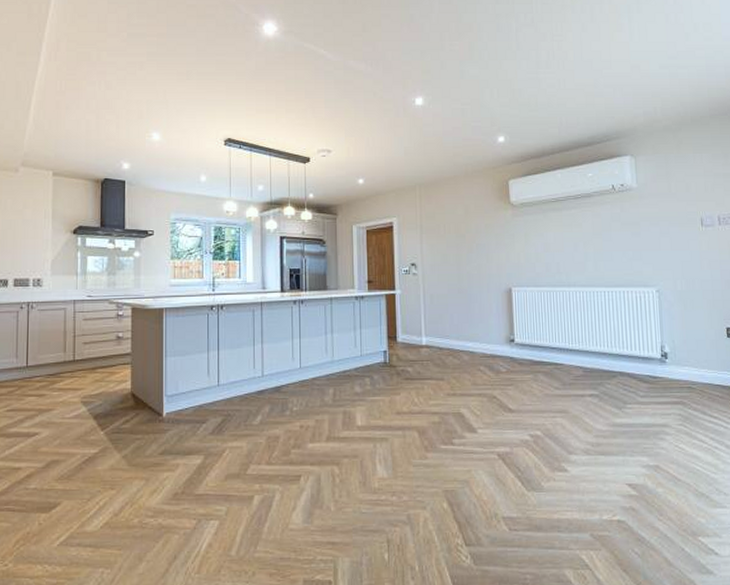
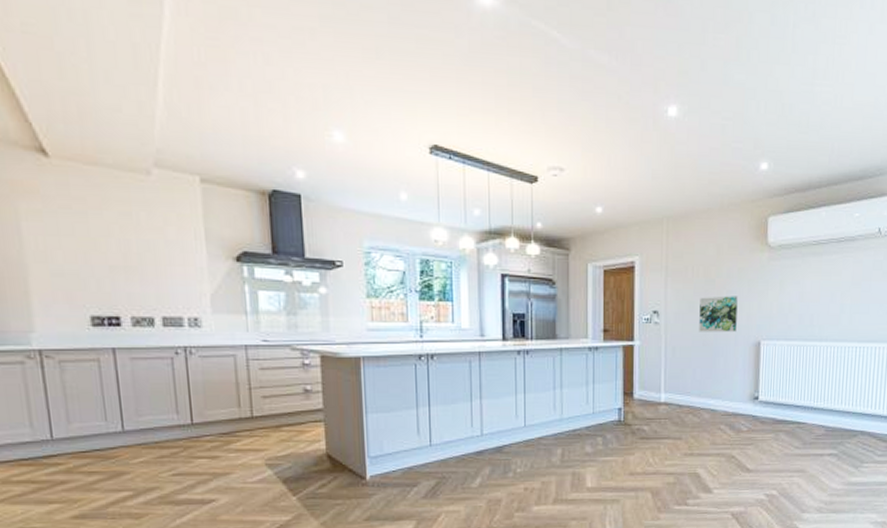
wall art: none [453,248,488,281] -> present [699,296,738,332]

